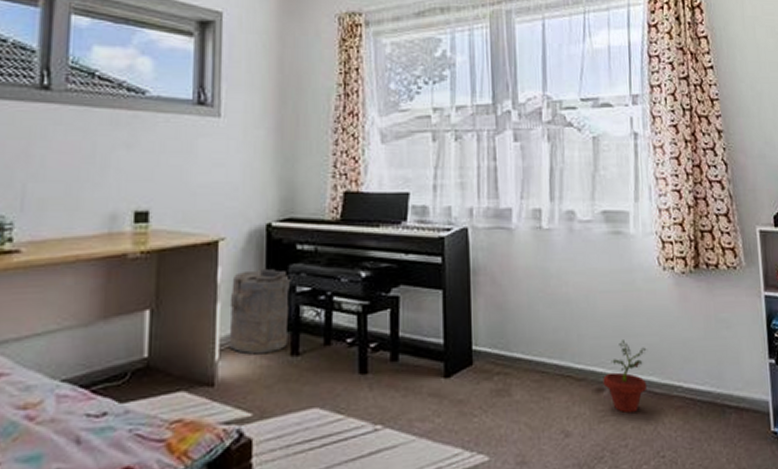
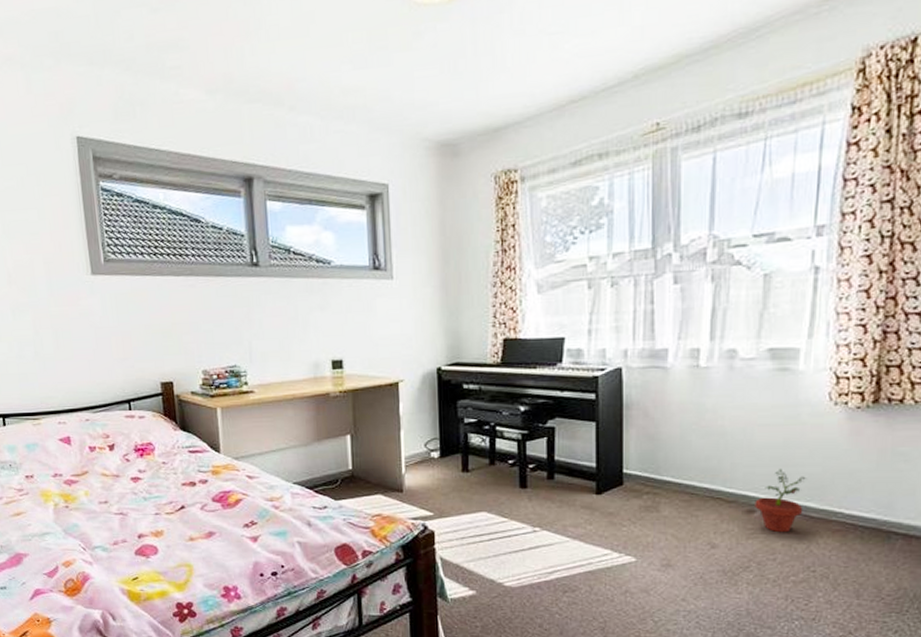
laundry hamper: present [229,268,293,355] -> none [410,403,461,470]

